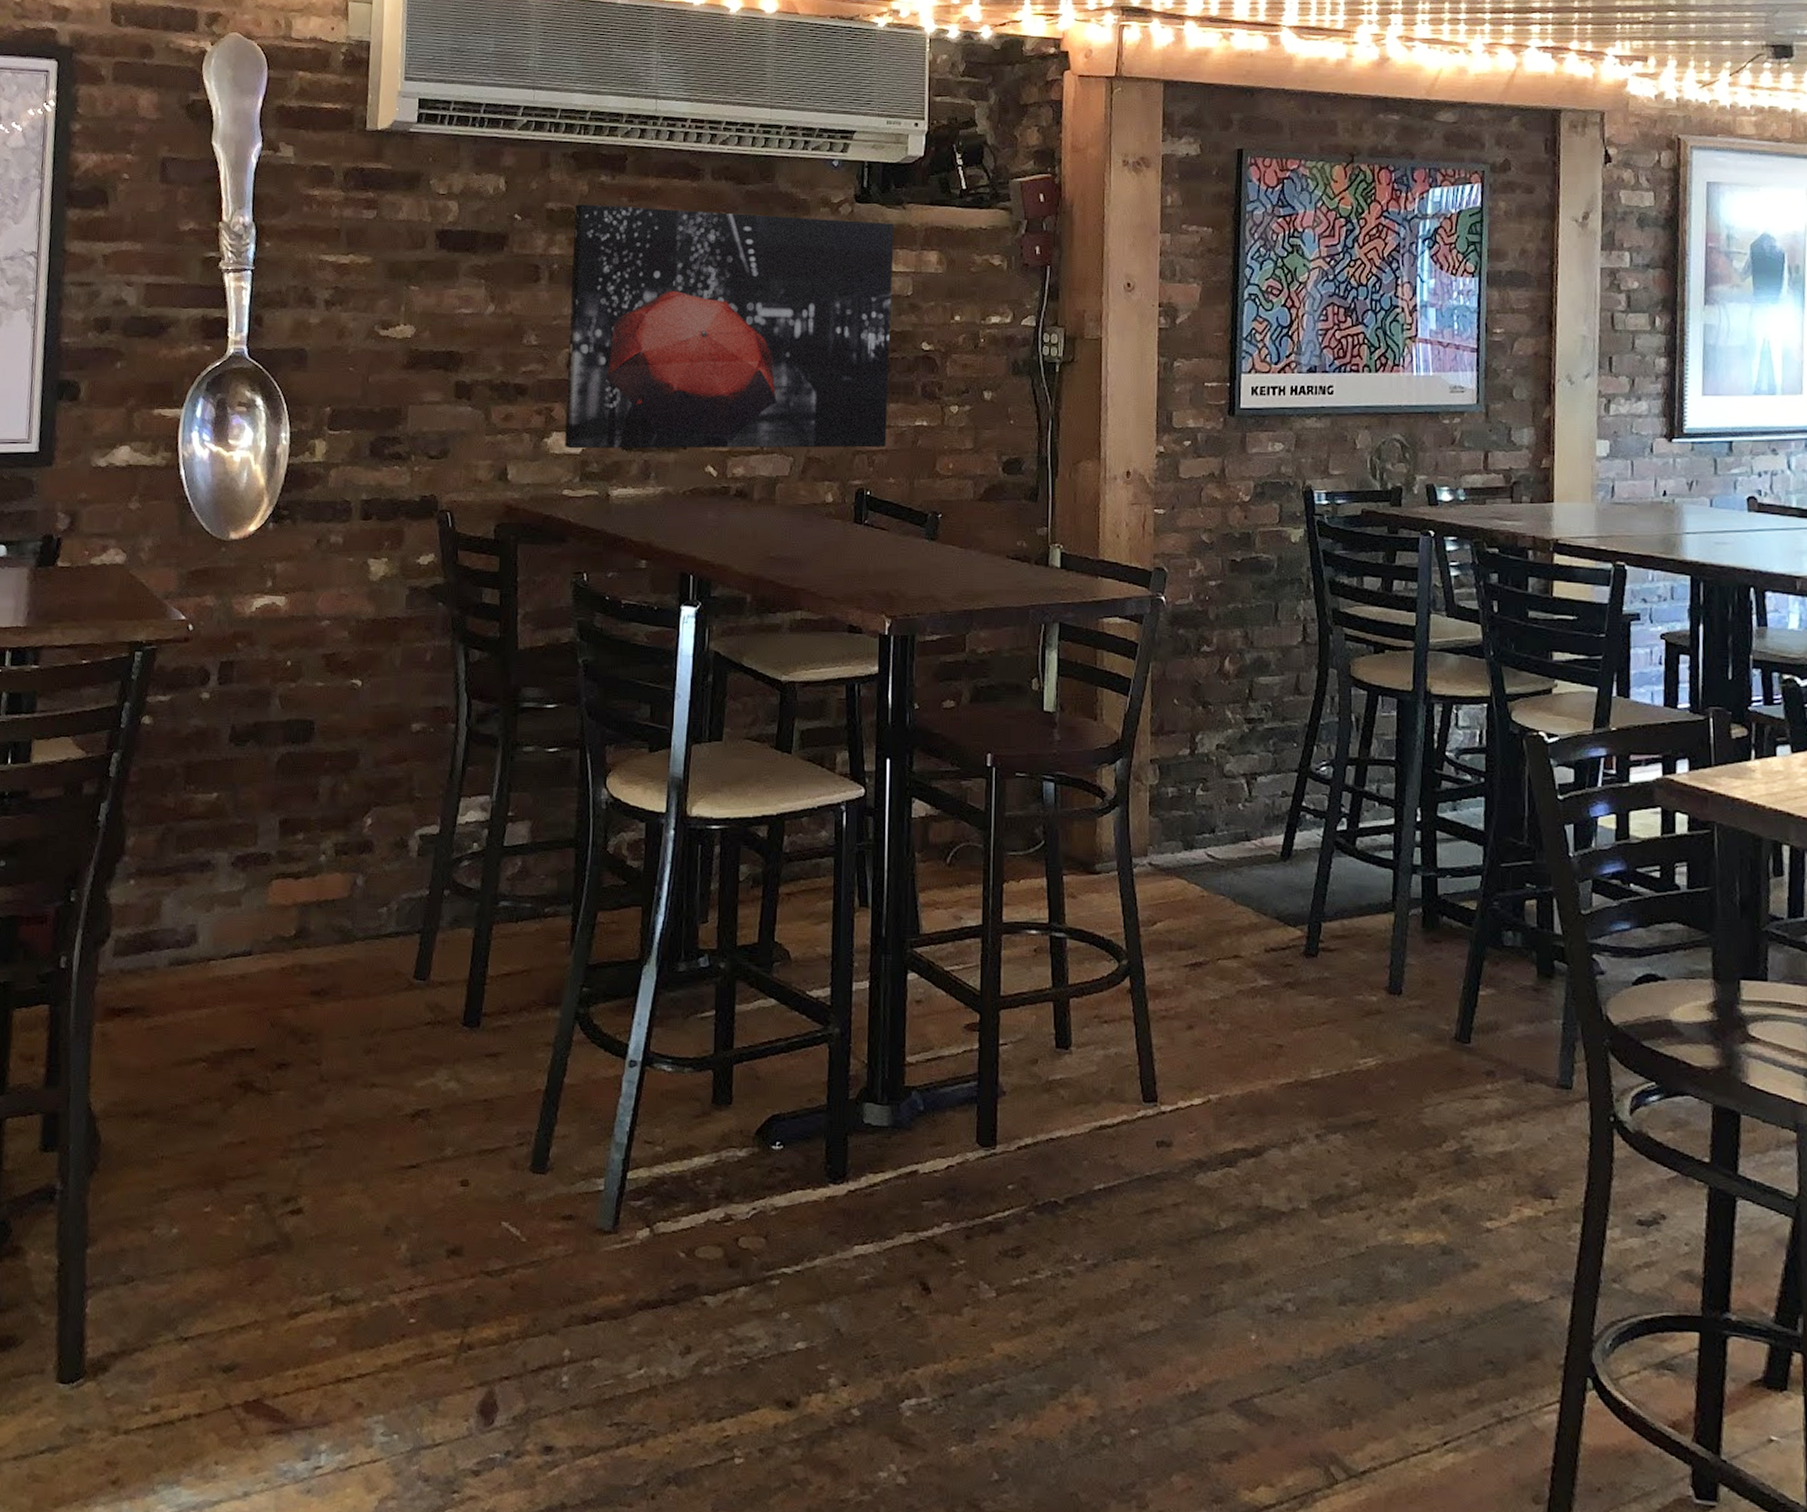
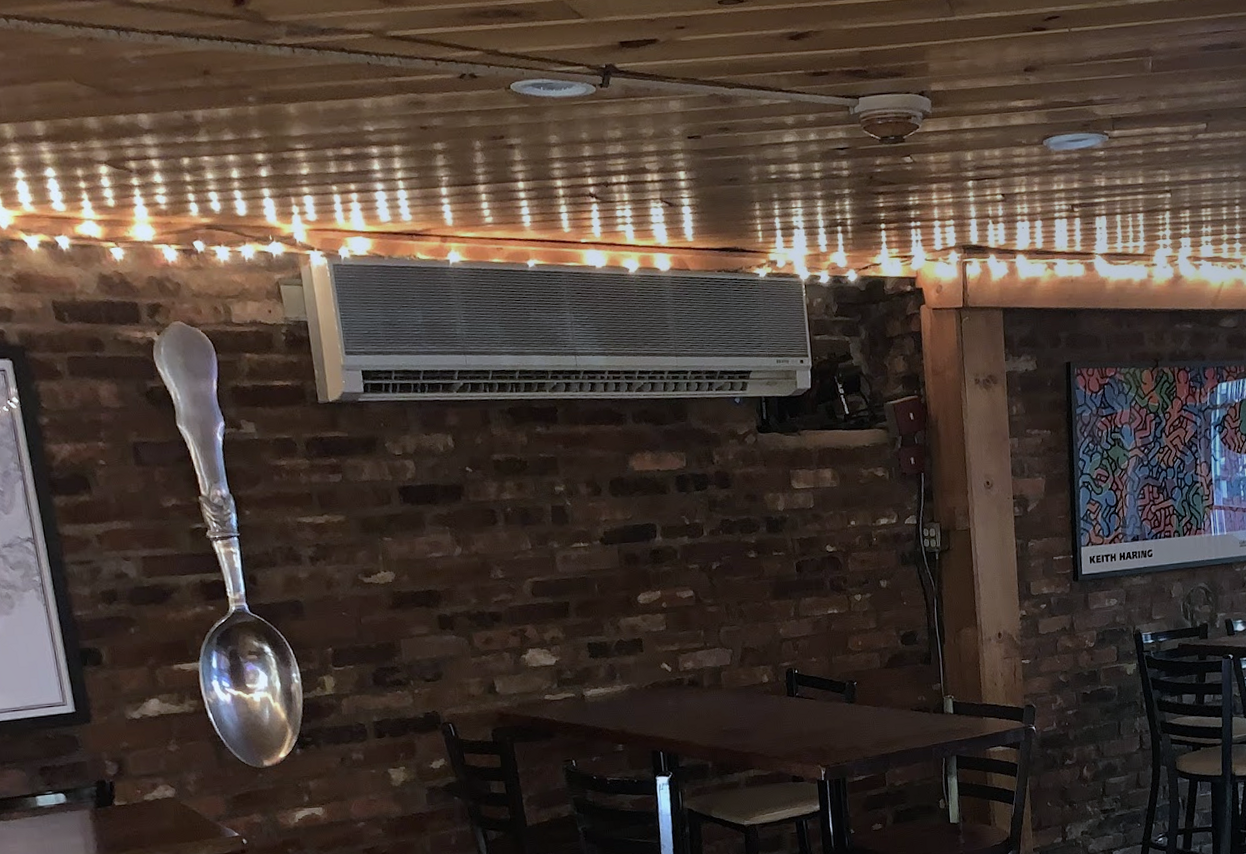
wall art: present [565,204,894,449] -> none [518,448,807,661]

